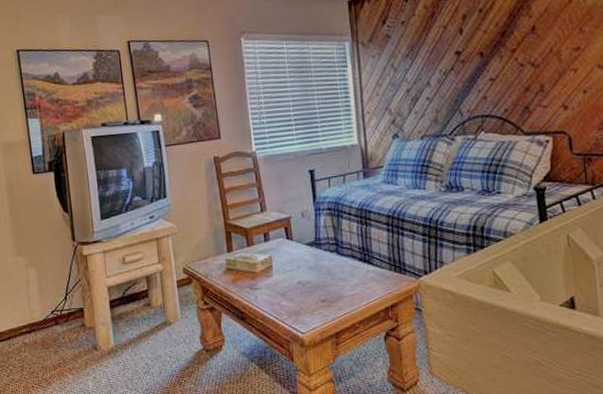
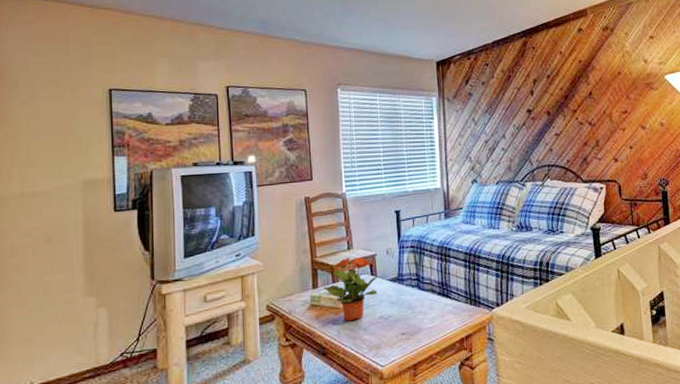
potted plant: none [238,219,295,287] -> present [324,257,379,322]

